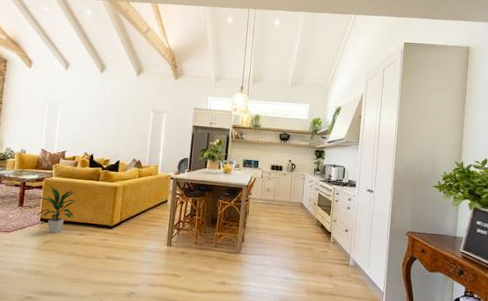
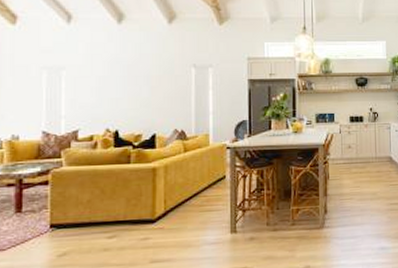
indoor plant: present [36,186,76,233] -> none [43,178,100,242]

